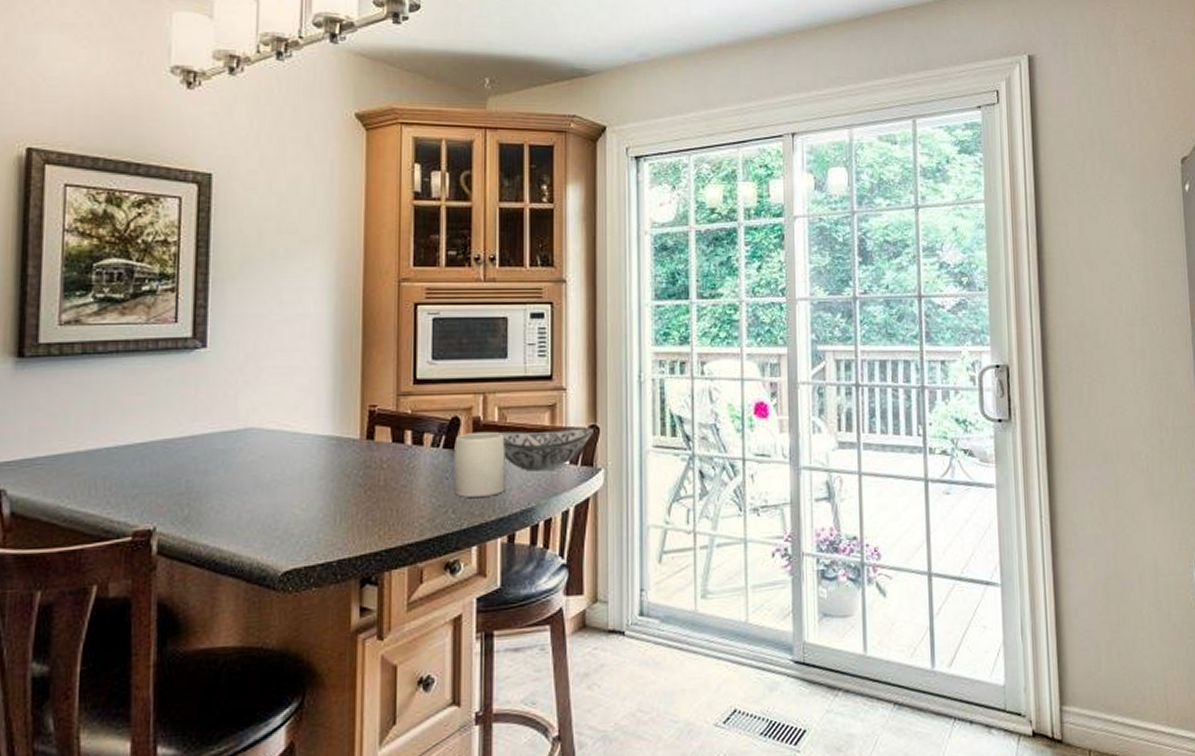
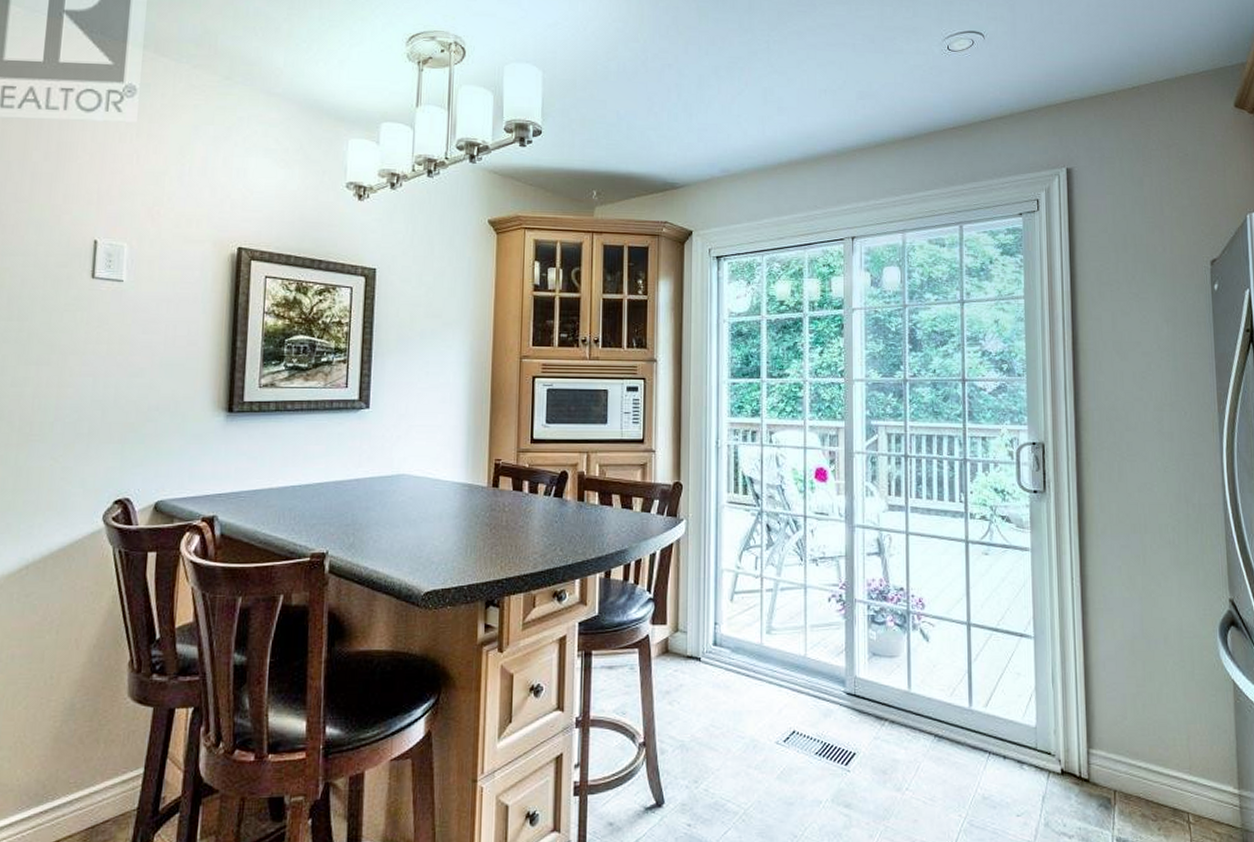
mug: present [454,431,507,498] -> none [562,484,605,538]
decorative bowl: present [496,428,593,471] -> none [596,484,677,519]

